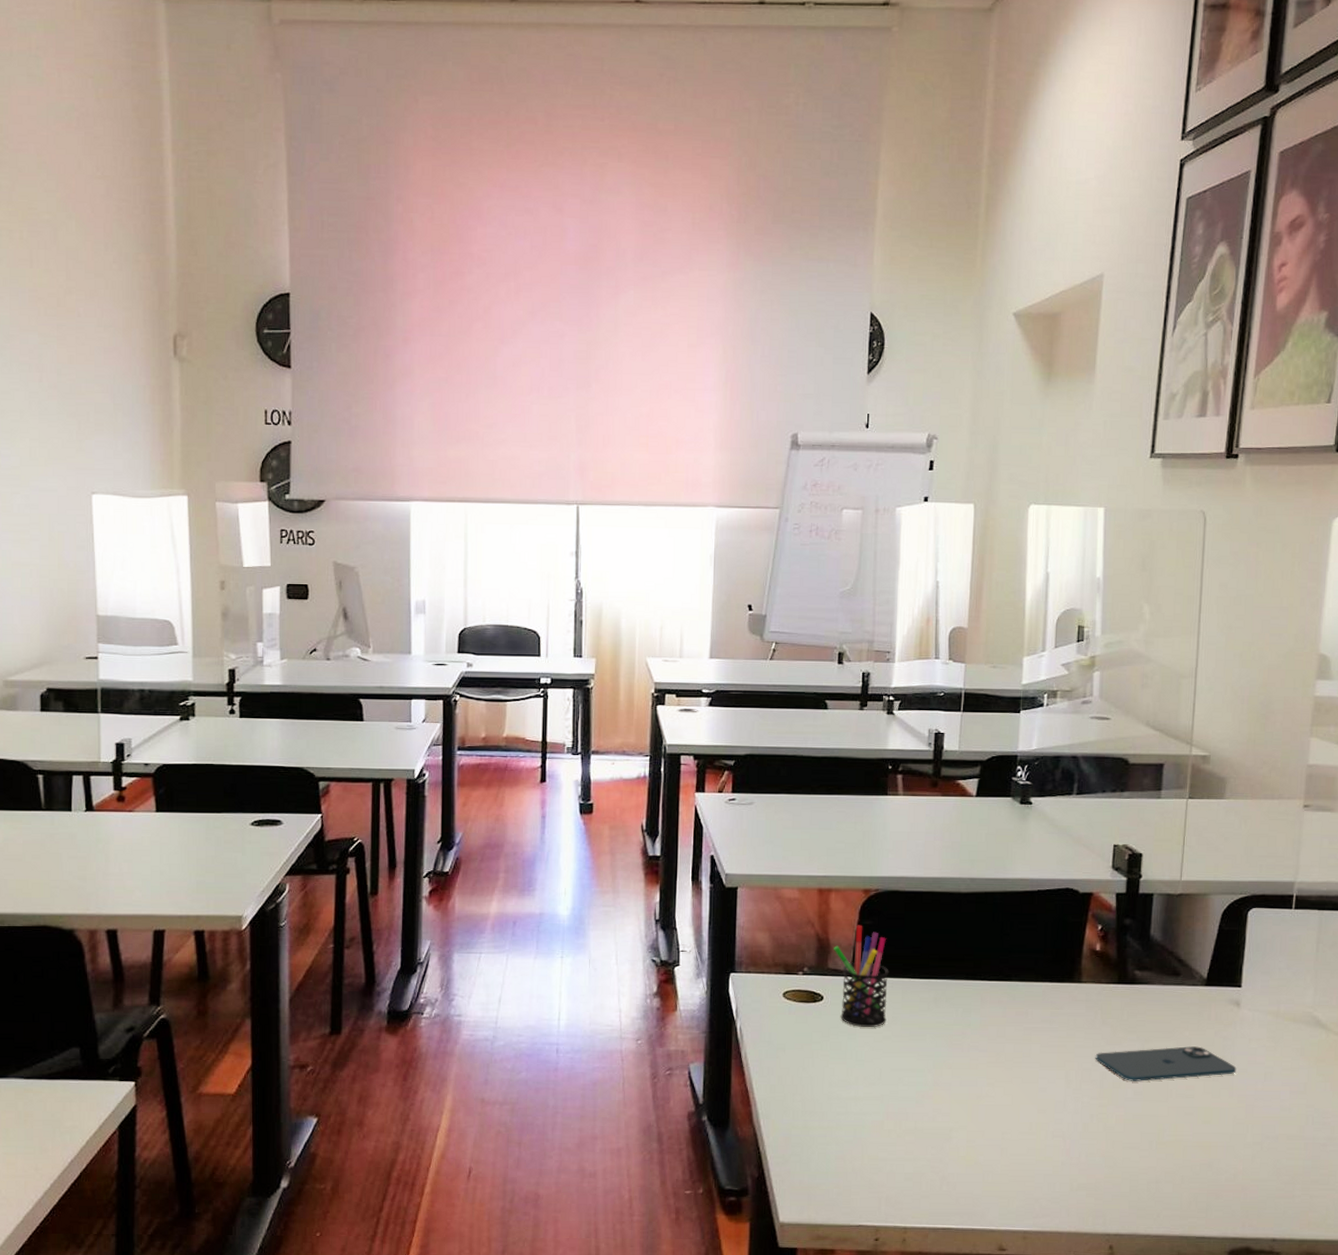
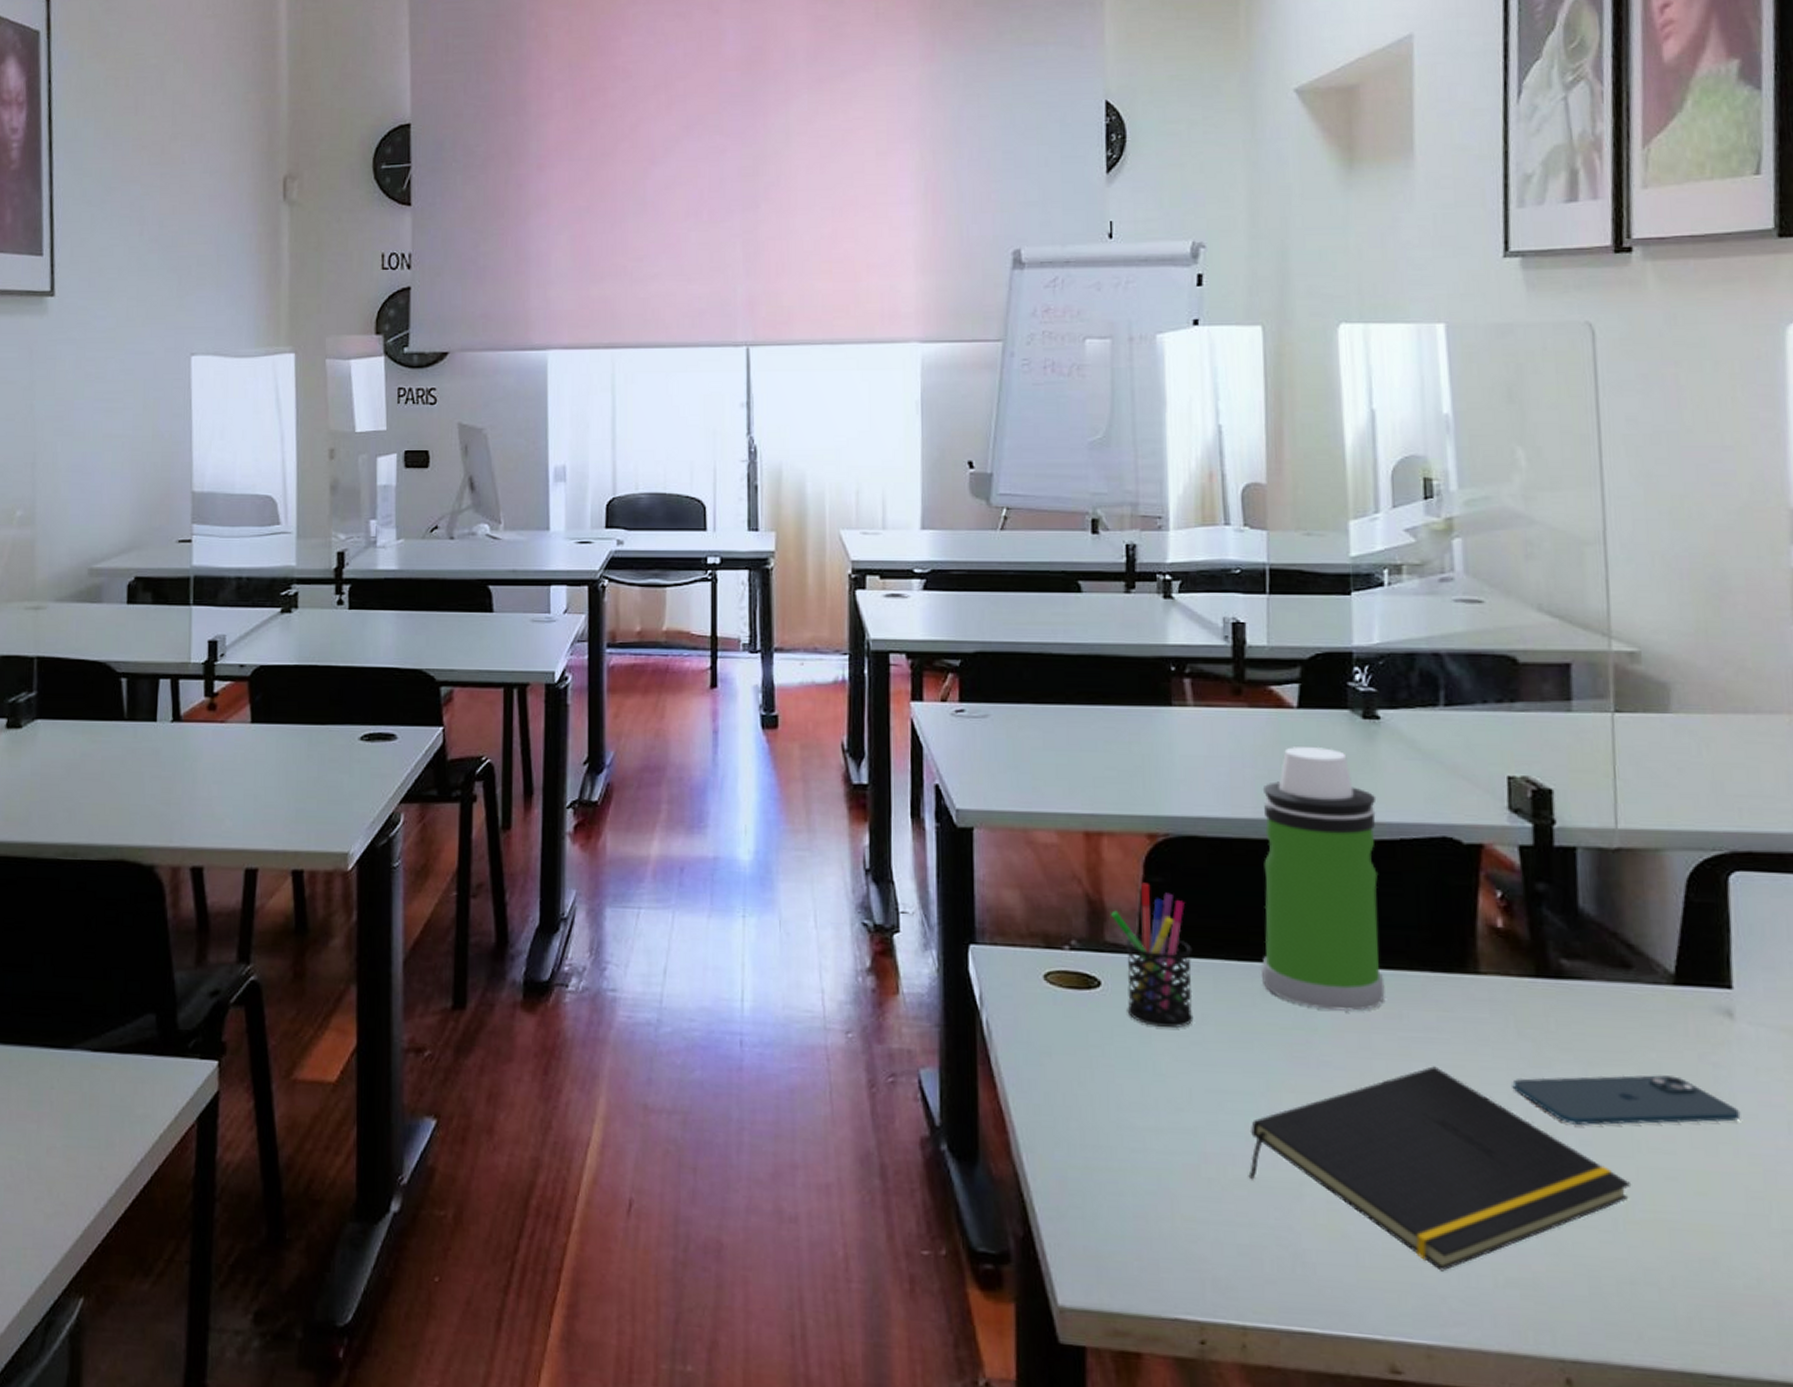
notepad: none [916,1047,1164,1182] -> present [1248,1066,1632,1272]
water bottle: none [935,825,1025,1011] -> present [1260,747,1385,1011]

